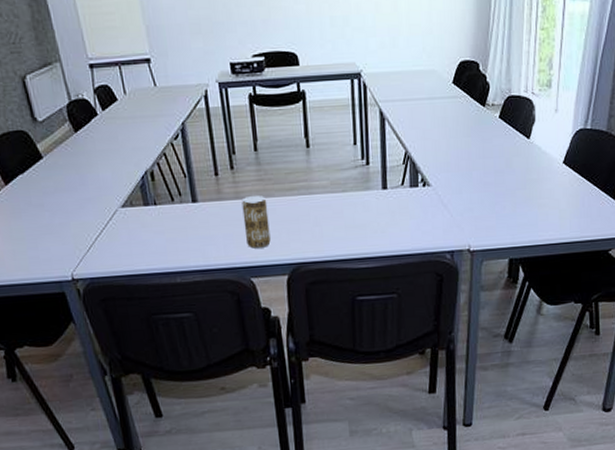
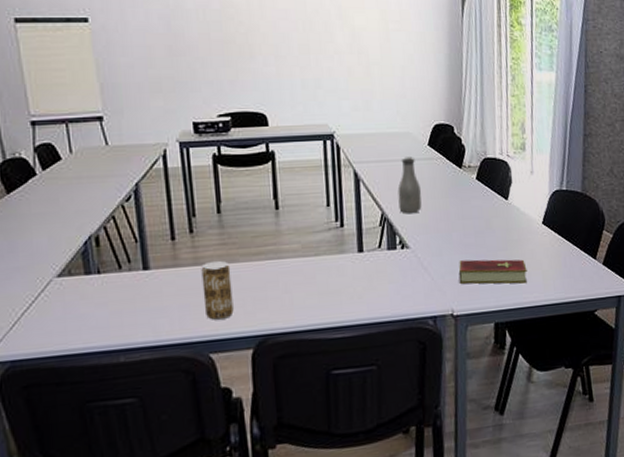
bottle: none [421,95,445,153] -> present [397,157,422,214]
hardcover book: none [477,198,544,222] -> present [459,259,527,284]

